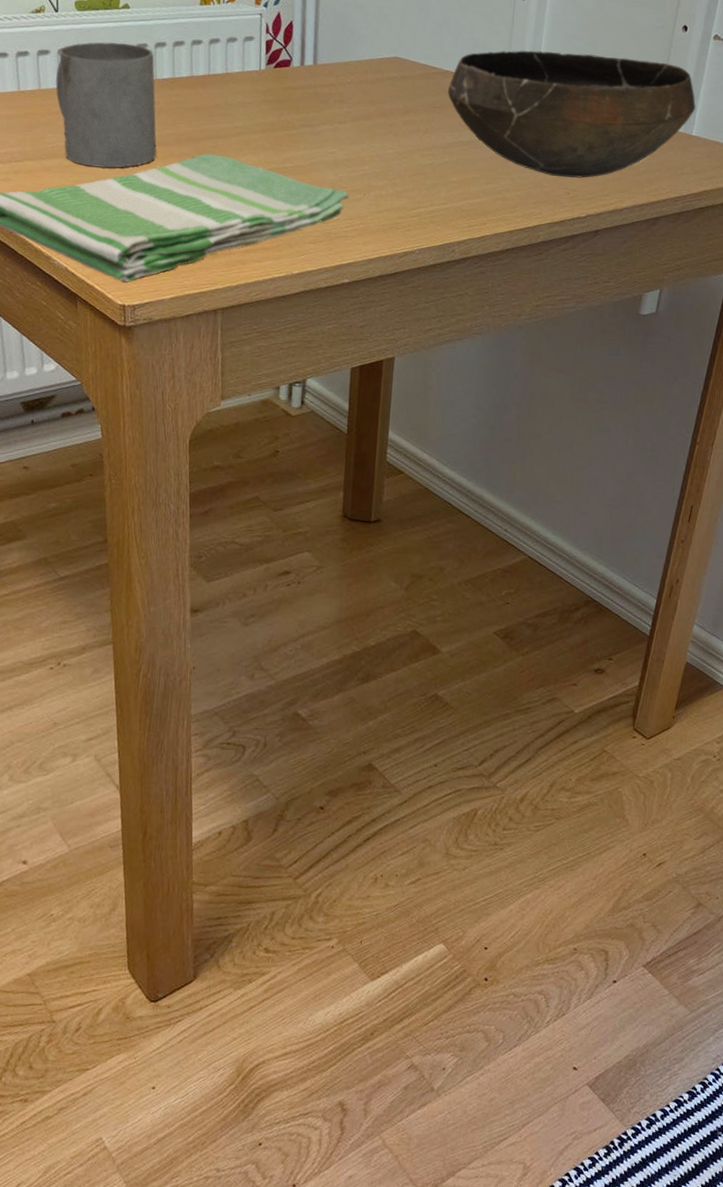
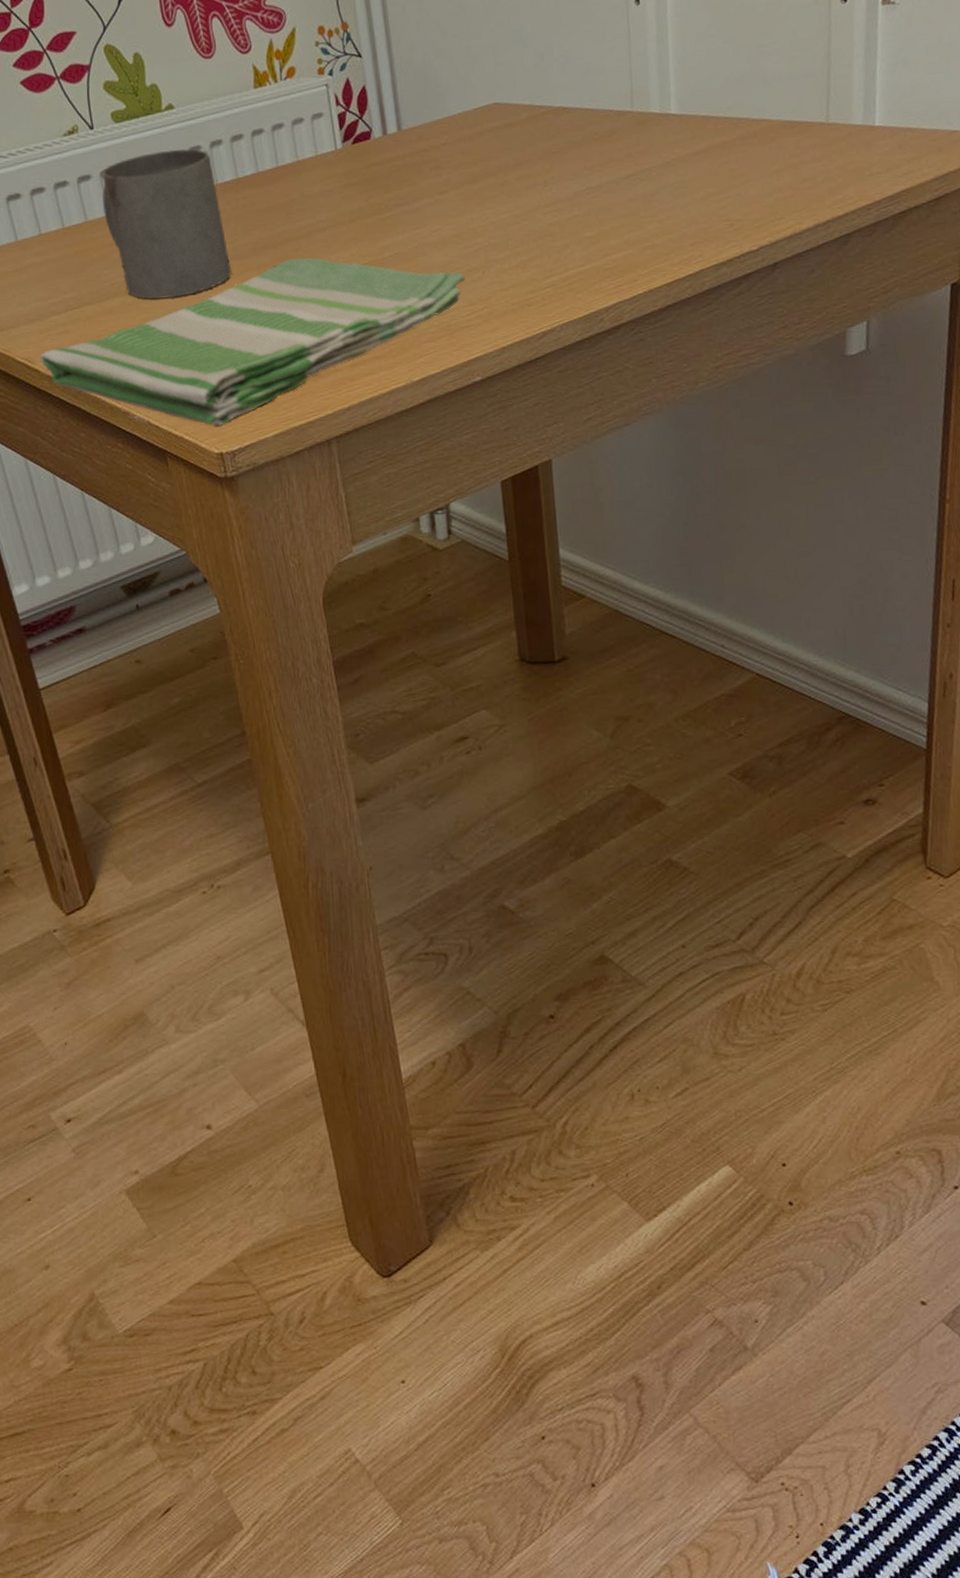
bowl: present [447,50,696,178] -> none [563,44,874,208]

